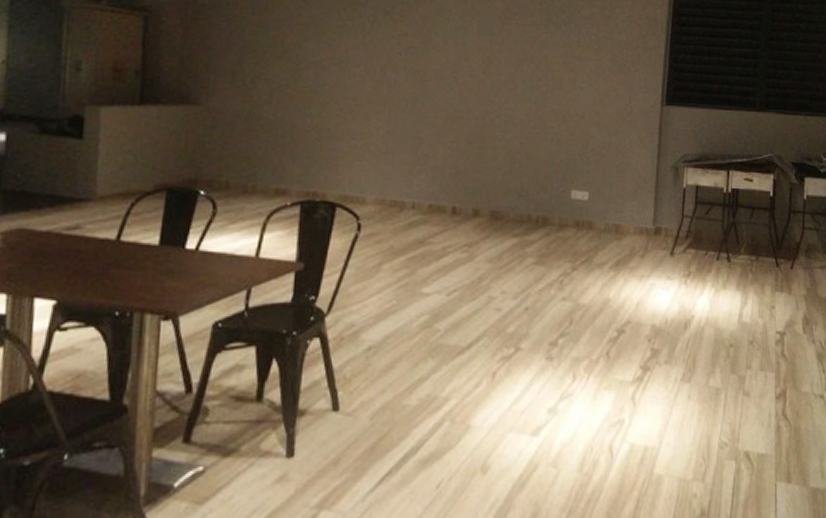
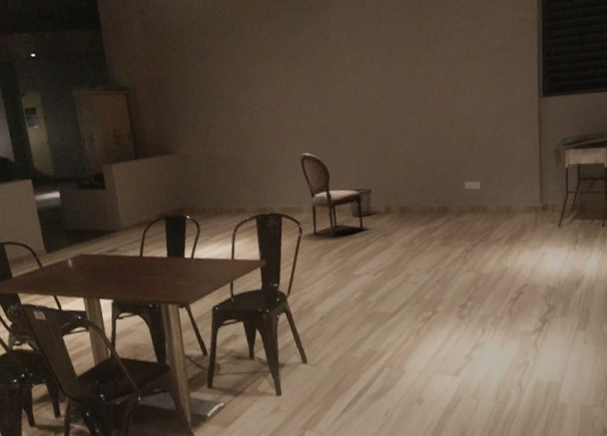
dining chair: none [371,129,445,240] -> present [299,153,364,237]
wastebasket: none [429,183,460,219] -> present [350,188,373,218]

